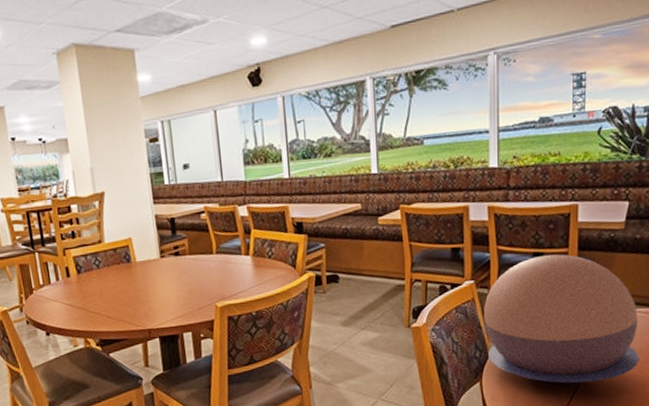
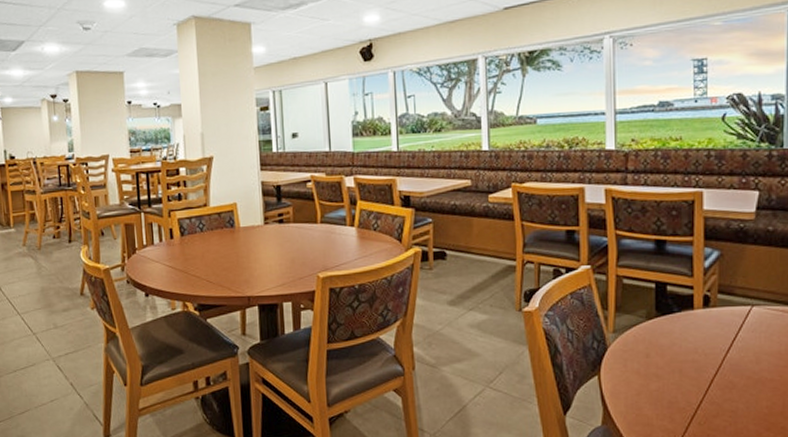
decorative bowl: present [484,254,640,384] -> none [602,242,778,385]

